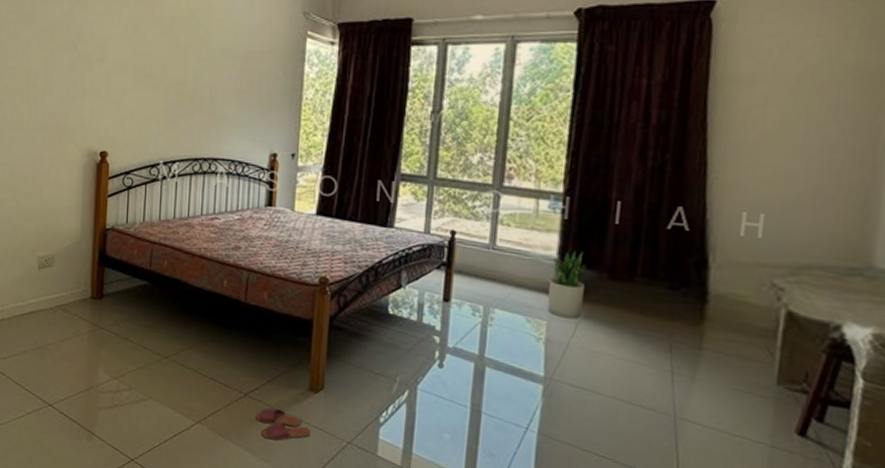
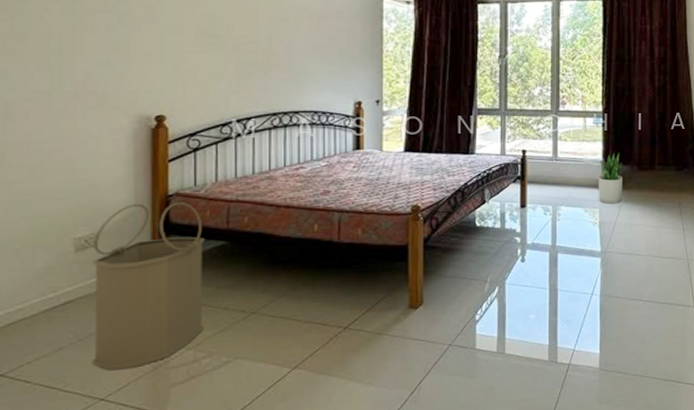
basket: none [45,233,132,384] -> present [92,202,205,371]
slippers: present [255,408,311,441] -> none [357,333,414,364]

